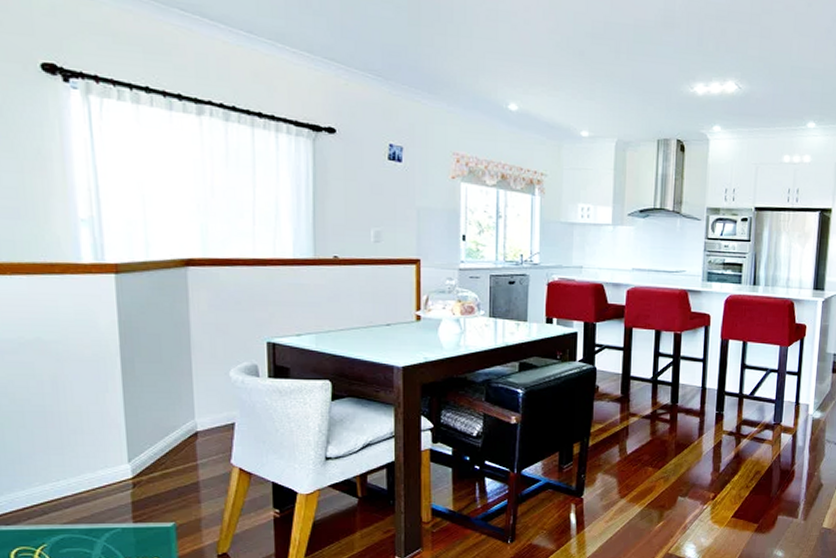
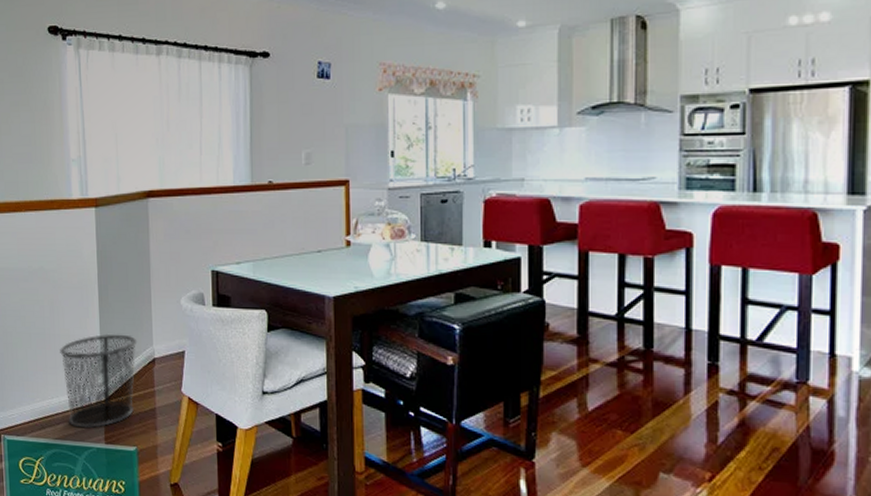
waste bin: none [67,408,175,509] -> present [60,333,137,429]

